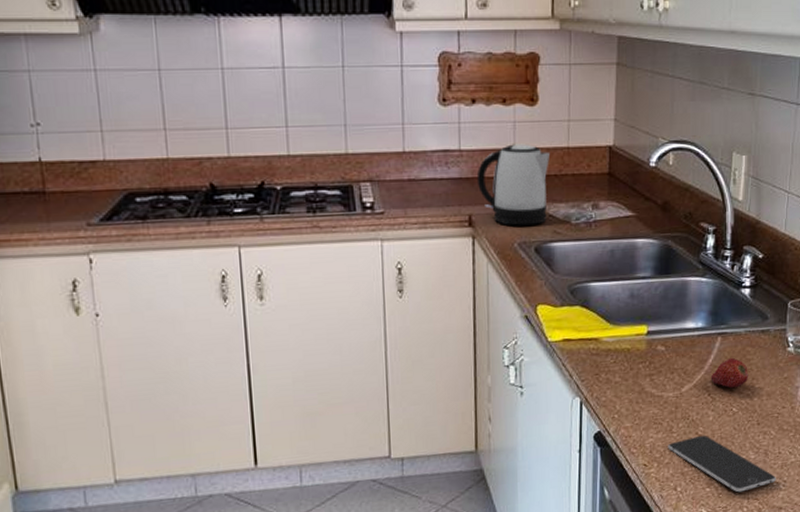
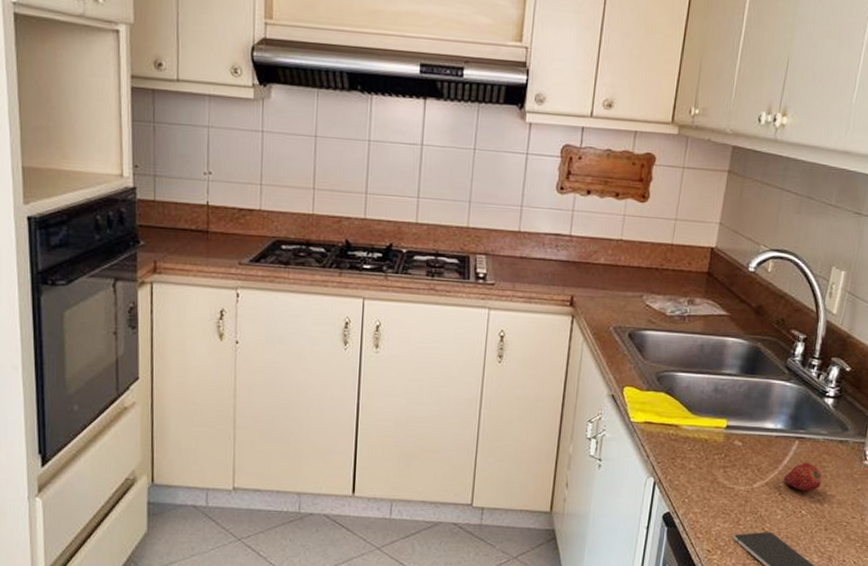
kettle: present [476,143,551,226] -> none [582,235,655,312]

